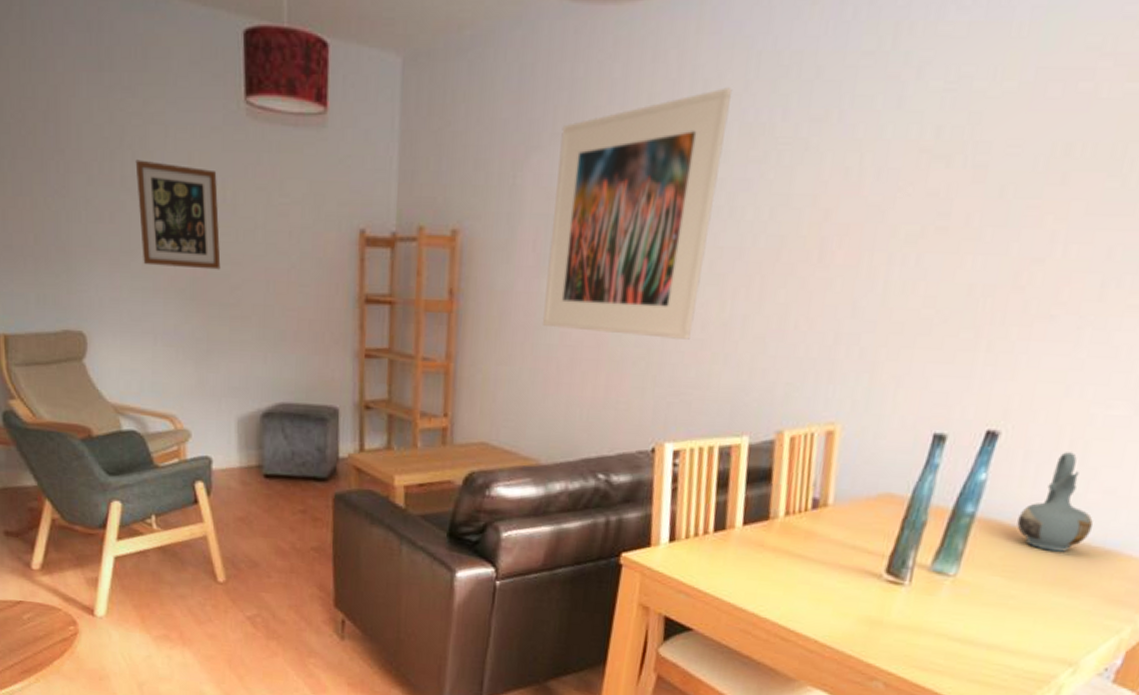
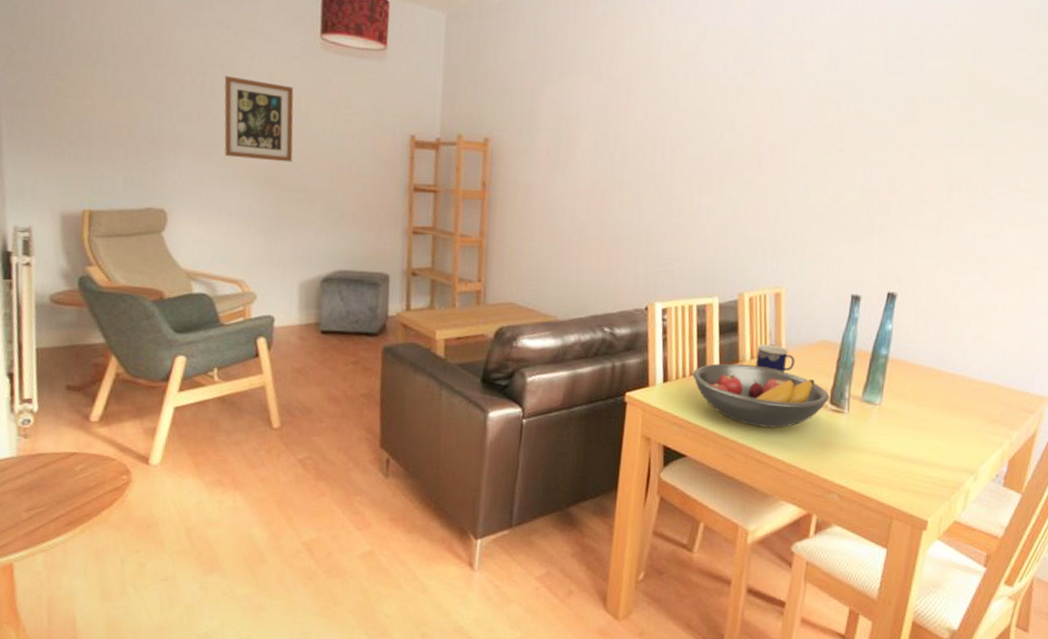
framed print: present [543,87,733,340] -> none [557,49,688,224]
fruit bowl: none [707,520,887,601] -> present [693,363,829,428]
cup: none [791,497,845,533] -> present [756,344,795,373]
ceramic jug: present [1017,452,1094,552] -> none [918,308,971,384]

